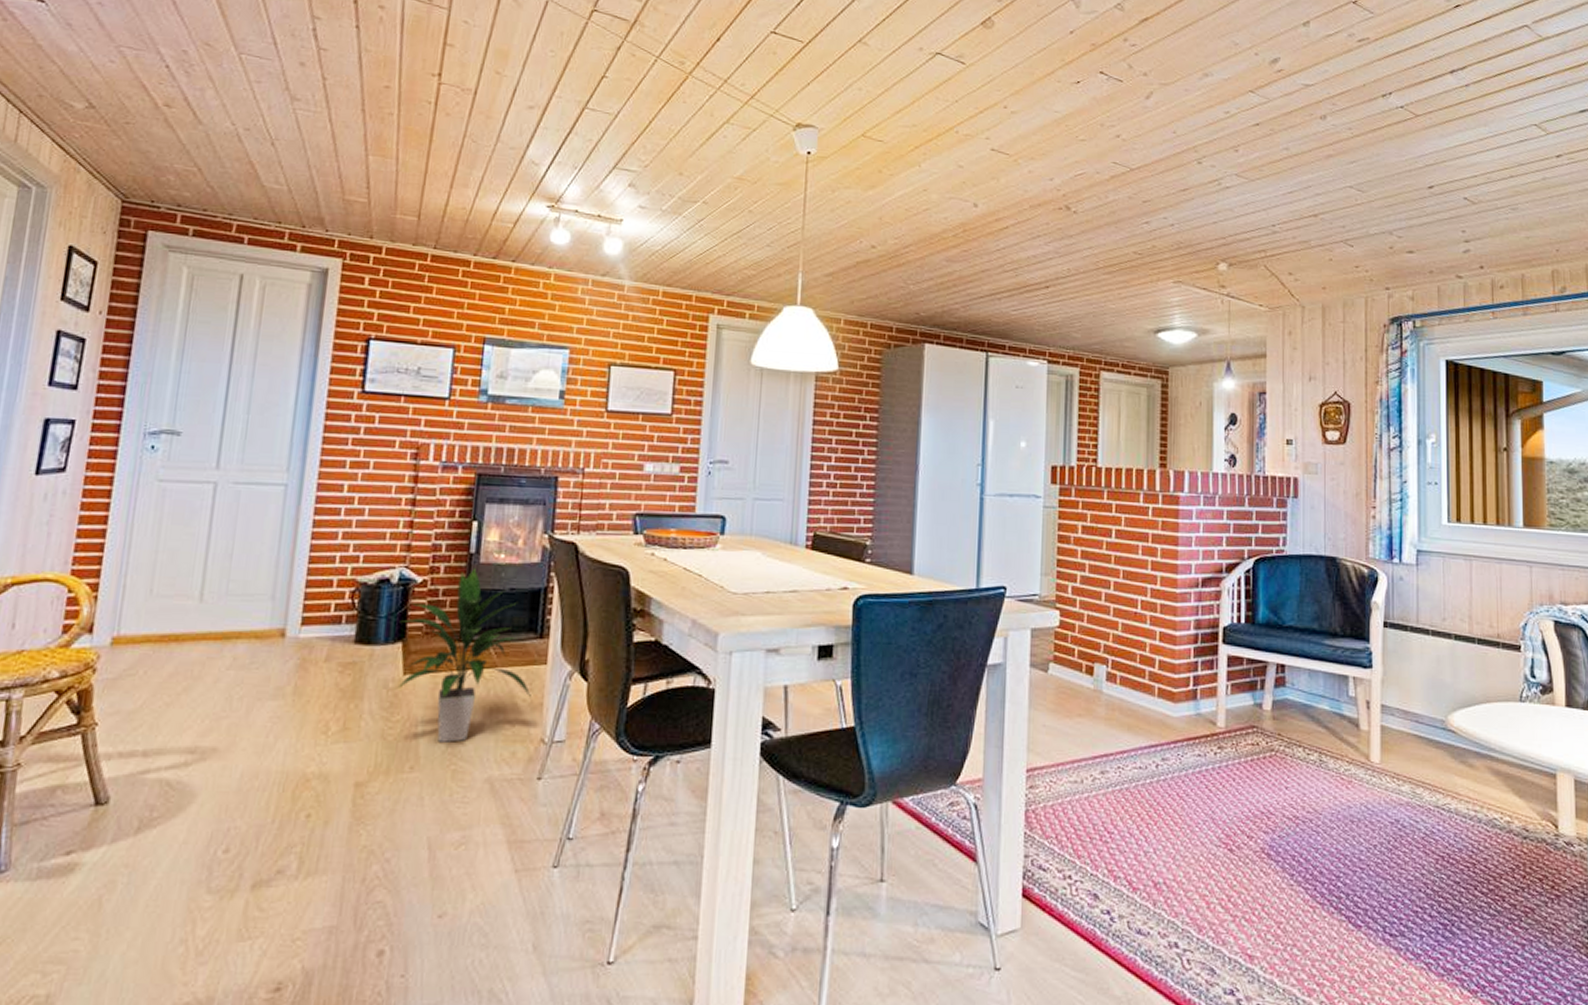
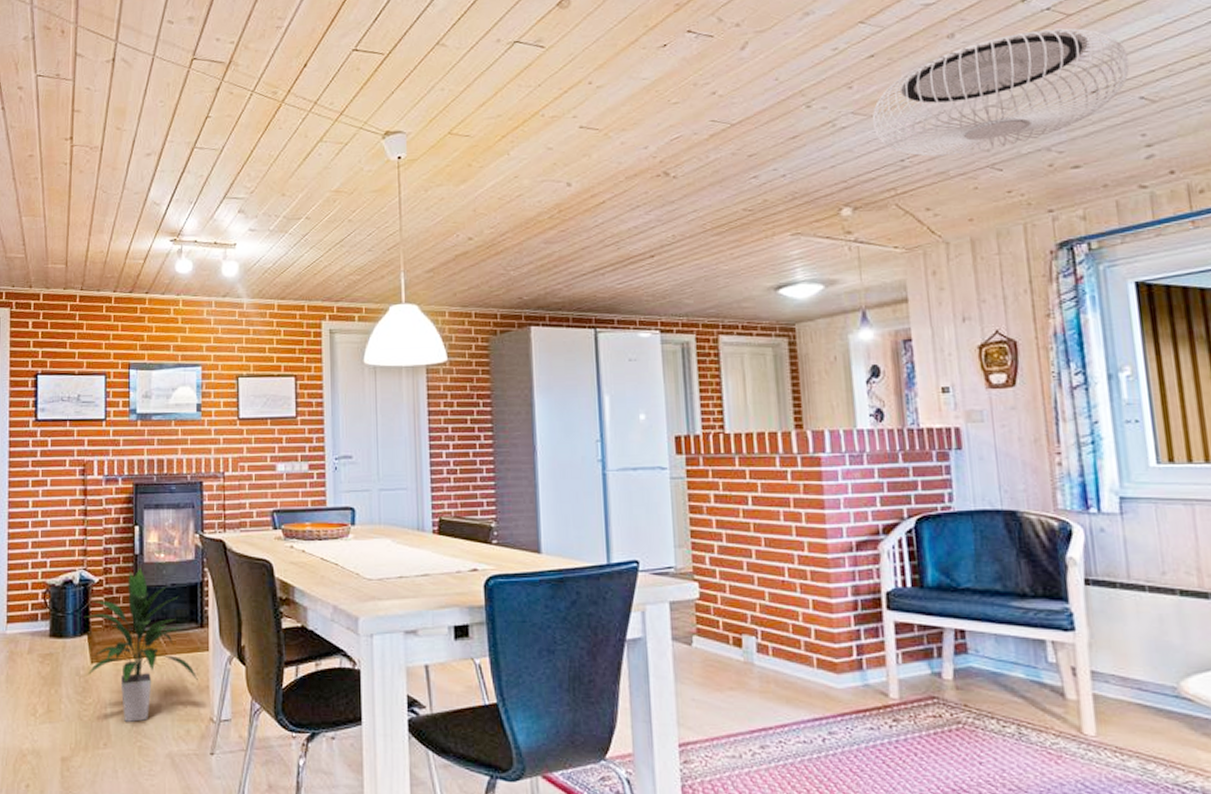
ceiling lamp: none [1252,124,1459,227] -> present [872,27,1129,157]

